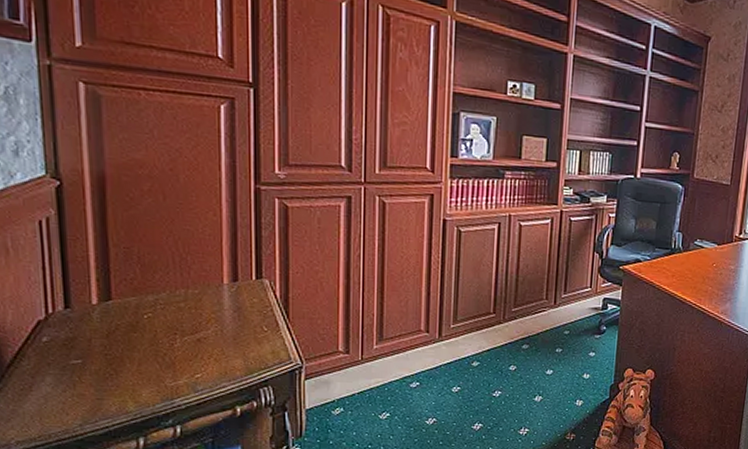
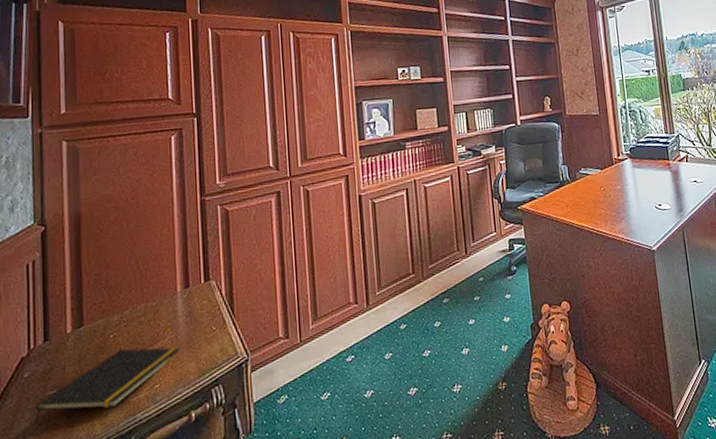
notepad: none [57,332,227,392] -> present [35,347,181,427]

